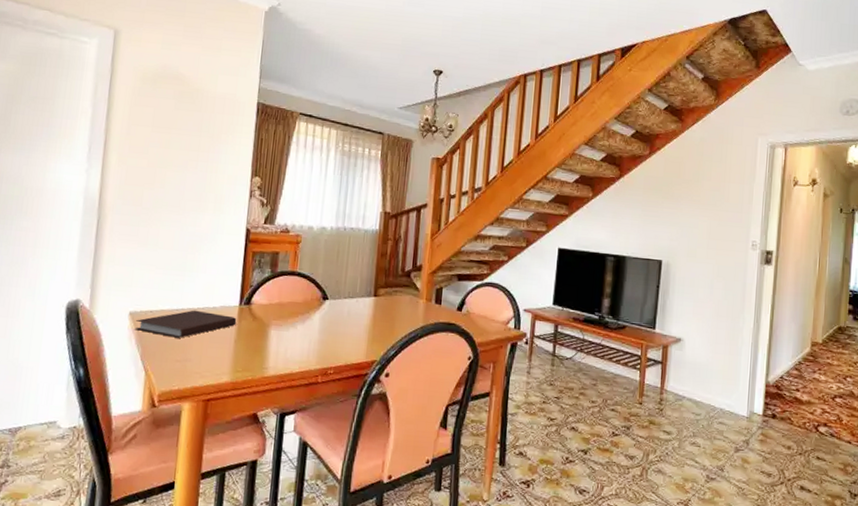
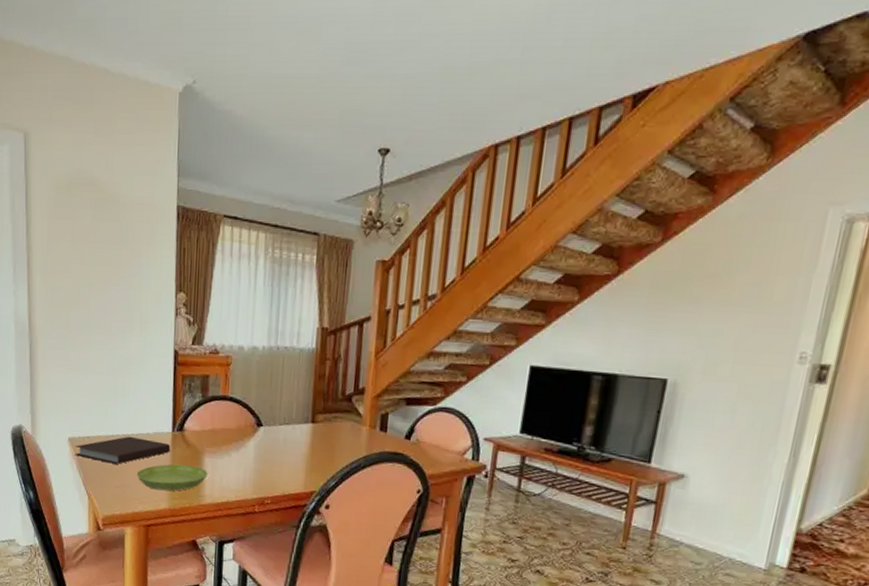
saucer: none [199,336,273,364] -> present [136,463,208,491]

